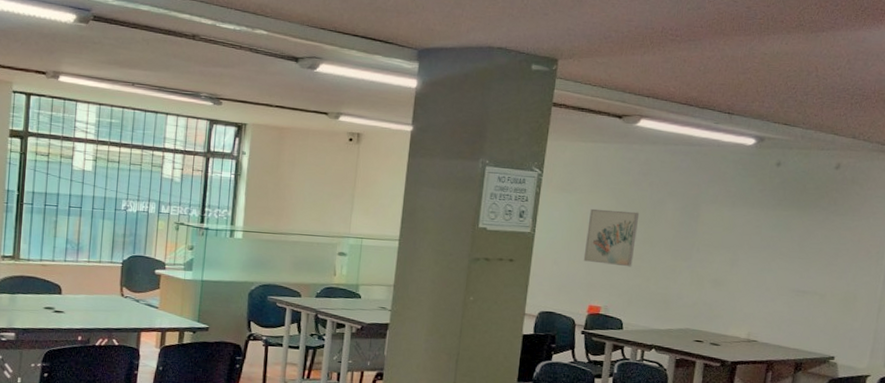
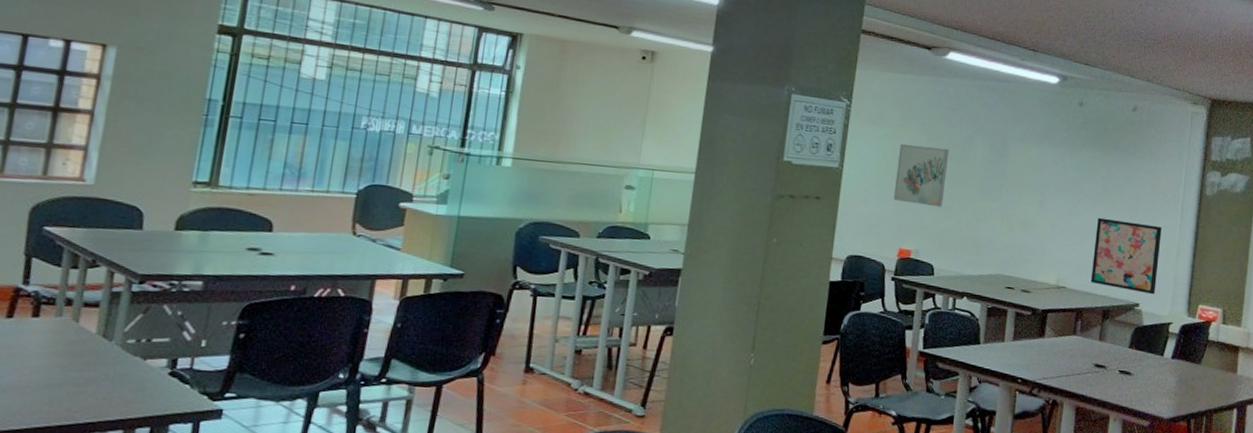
wall art: none [783,274,863,349] -> present [1090,217,1162,295]

